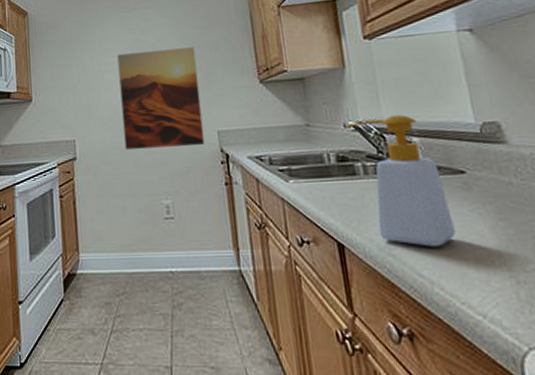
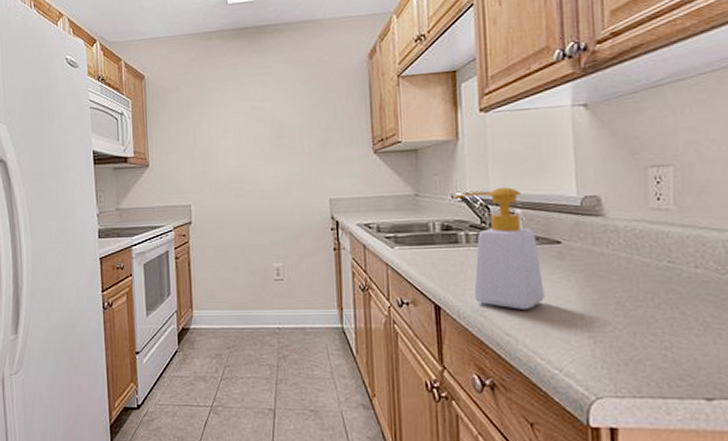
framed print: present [117,47,205,151] -> none [234,115,317,216]

